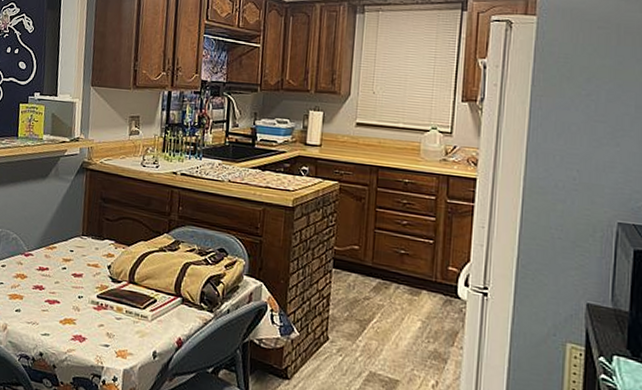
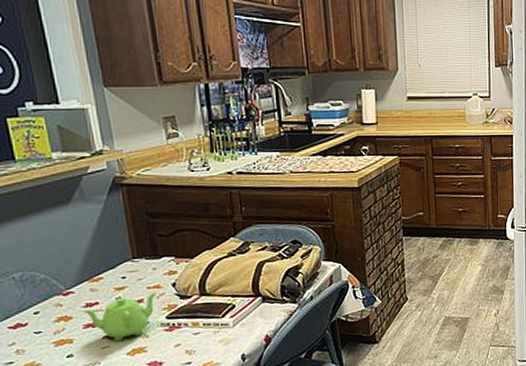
teapot: none [35,268,95,308] -> present [82,291,157,342]

